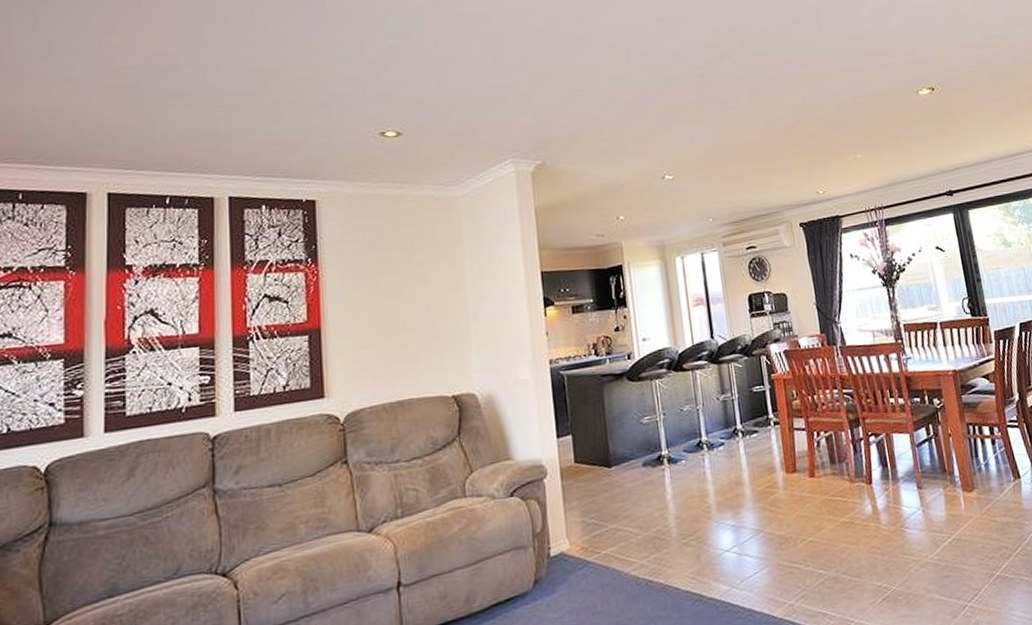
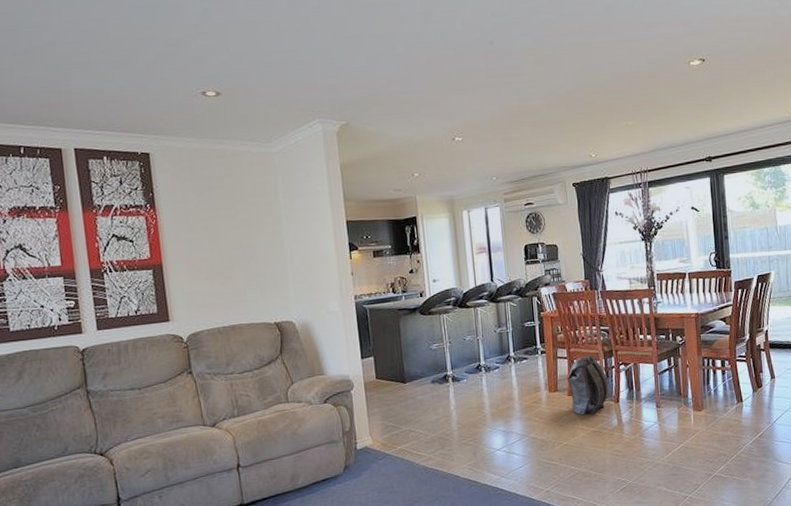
backpack: none [807,424,859,502] -> present [567,355,609,415]

